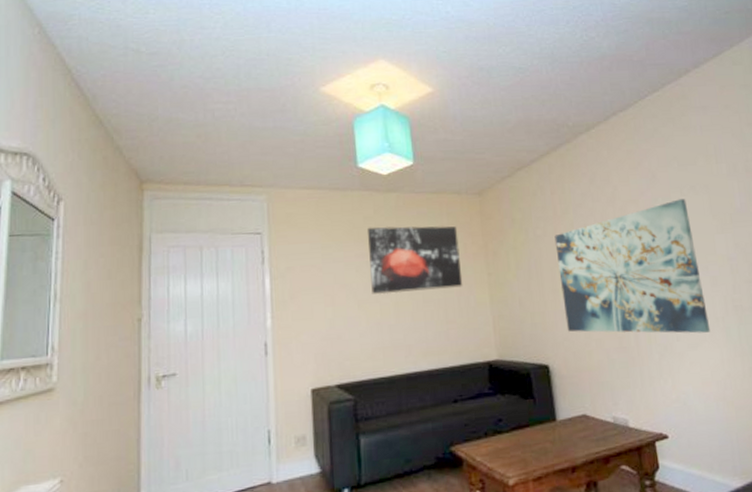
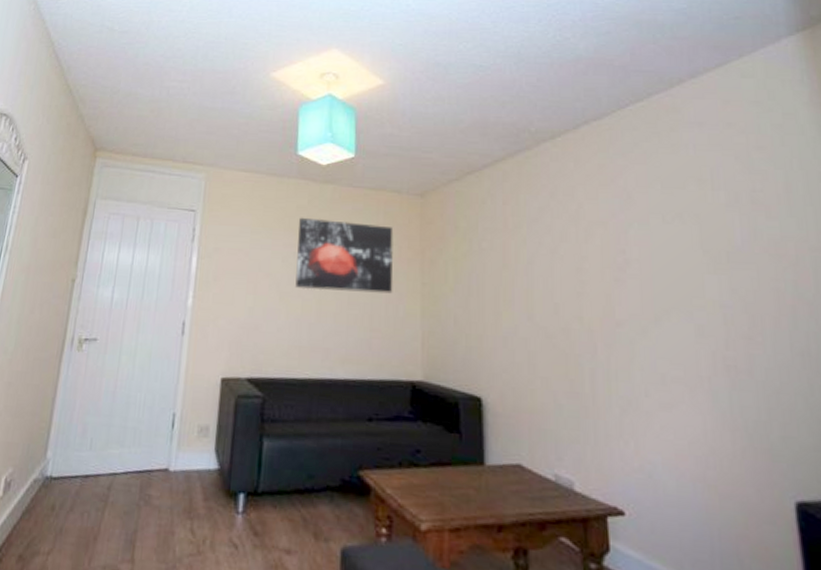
wall art: present [554,199,711,334] -> none [502,227,691,393]

